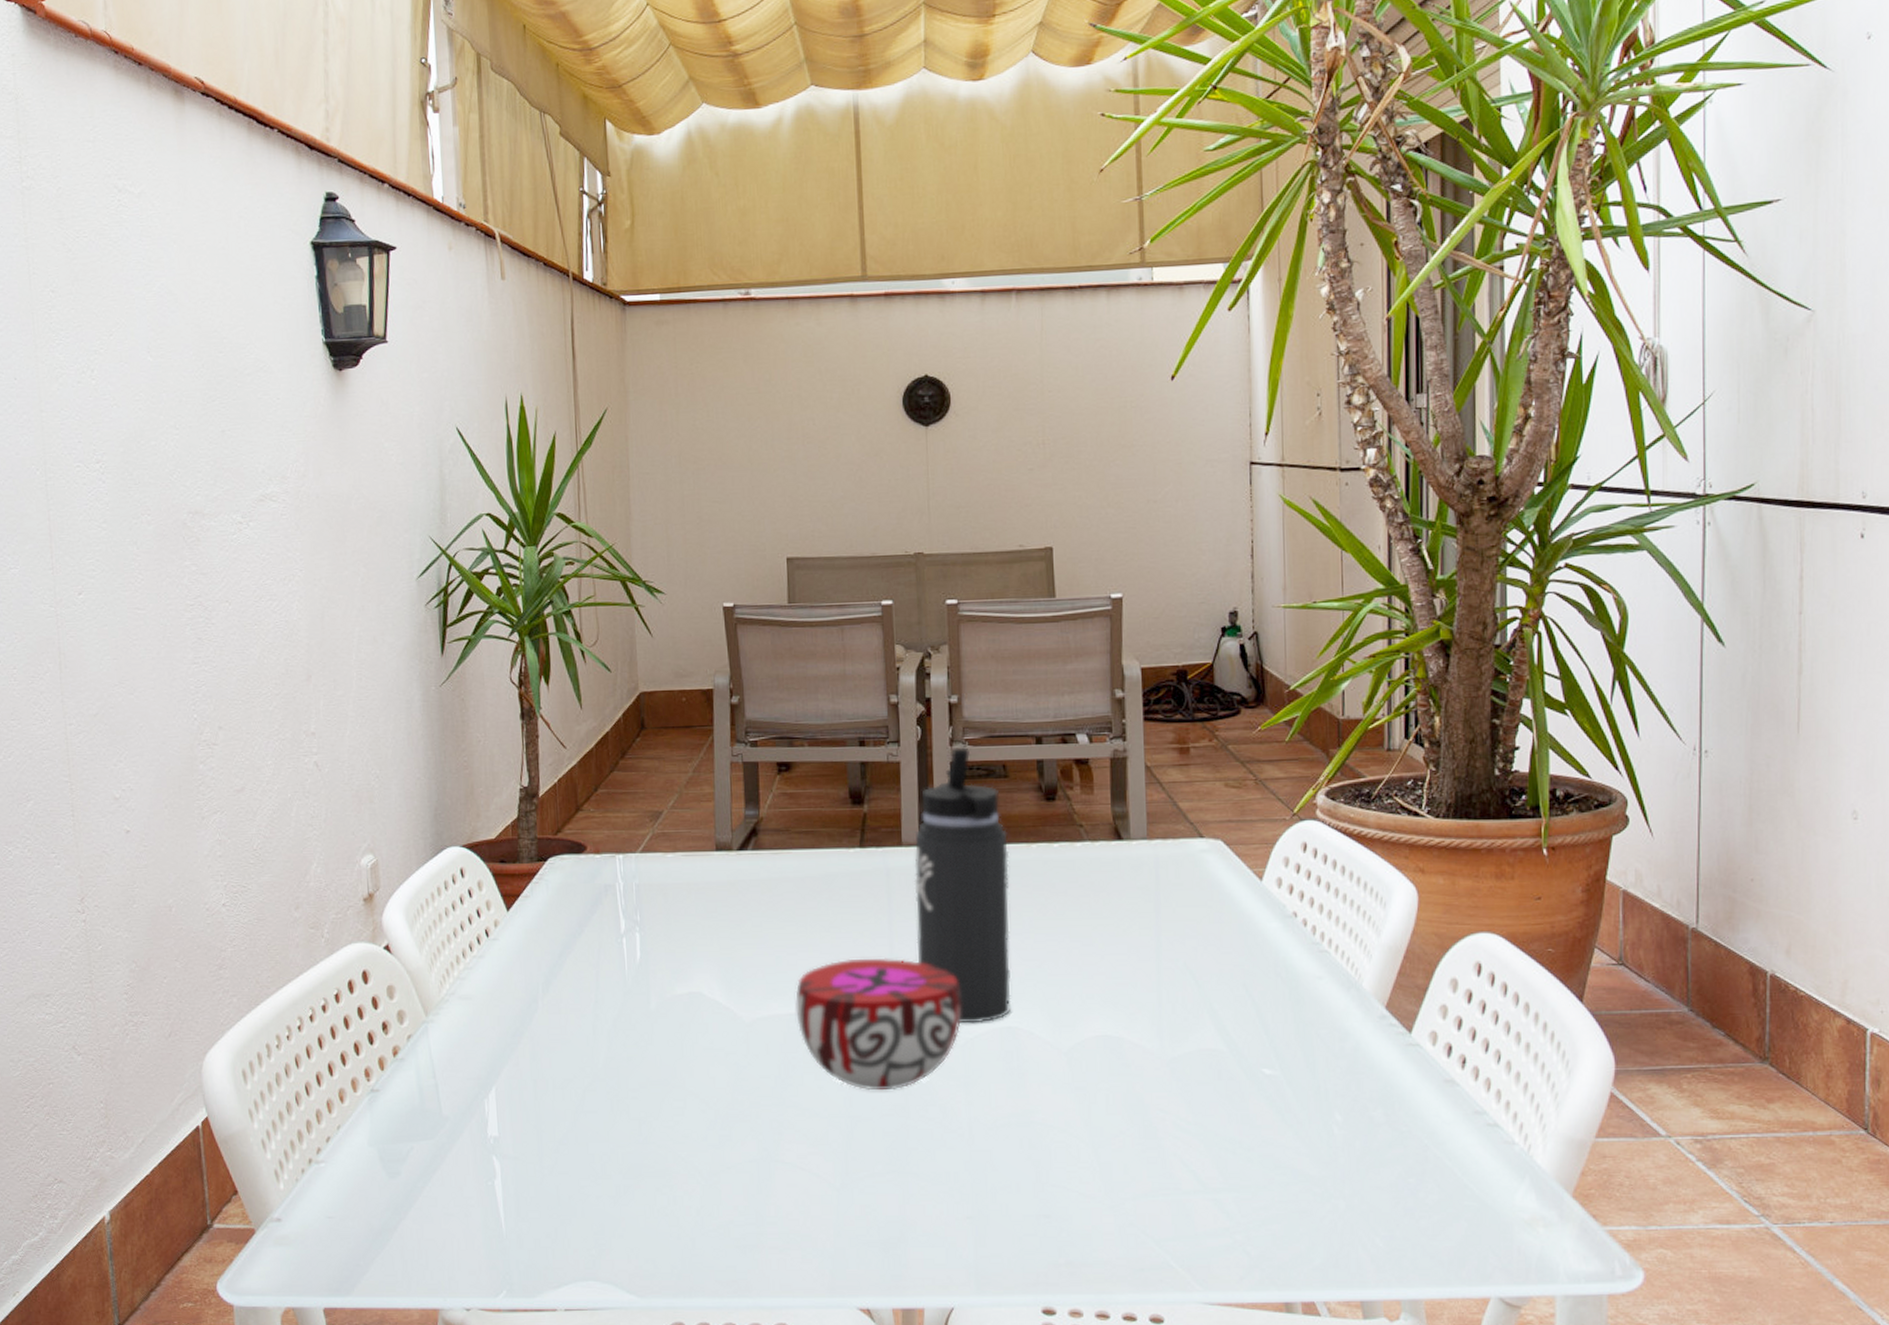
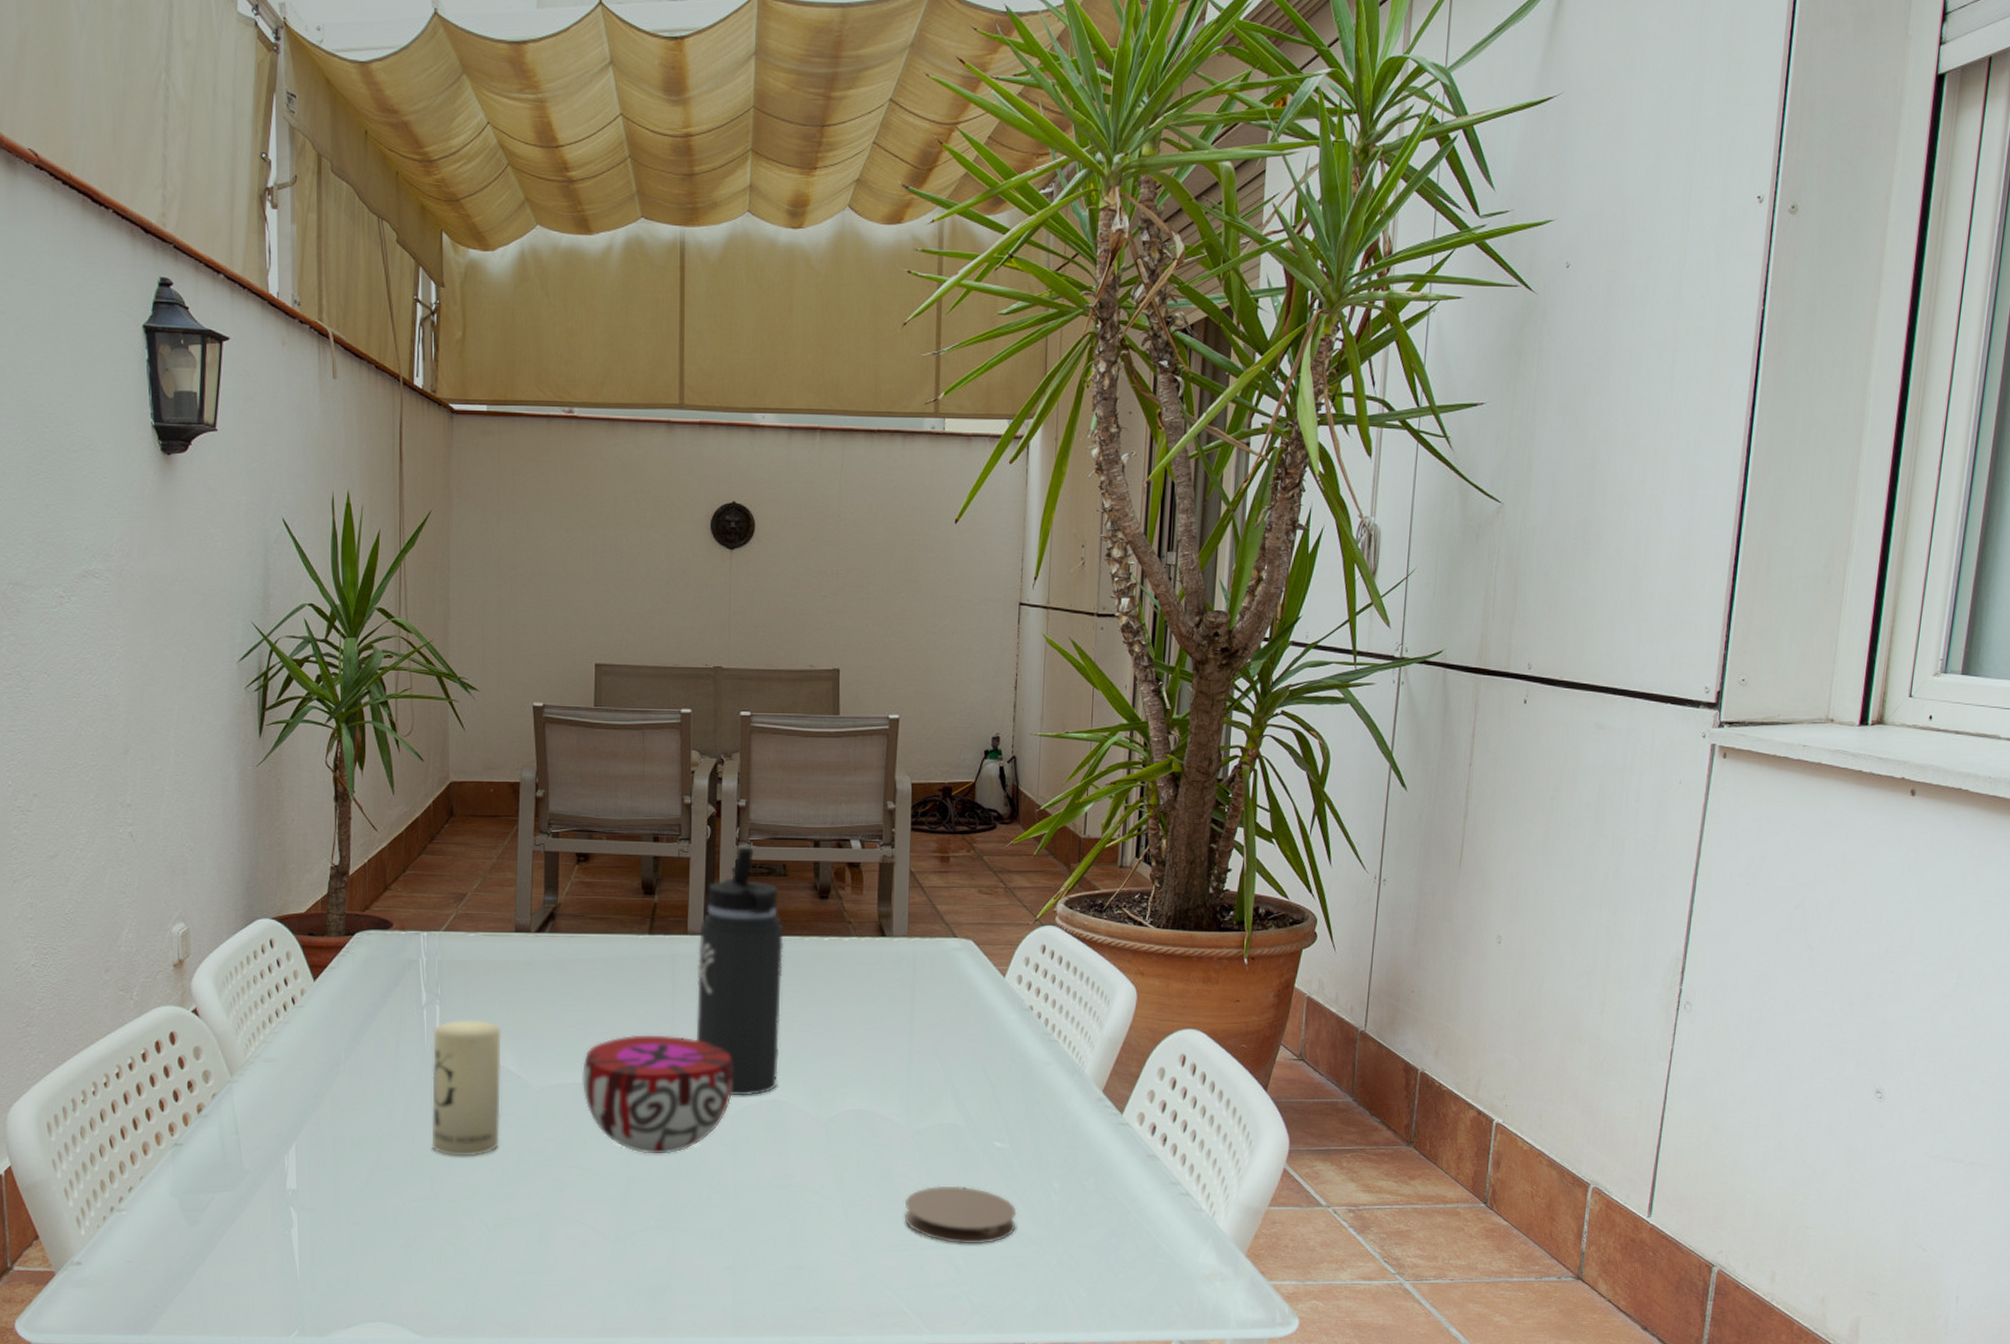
candle: none [633,948,710,1098] -> present [431,1020,501,1157]
coaster: none [1163,1120,1295,1187] -> present [904,1185,1017,1245]

